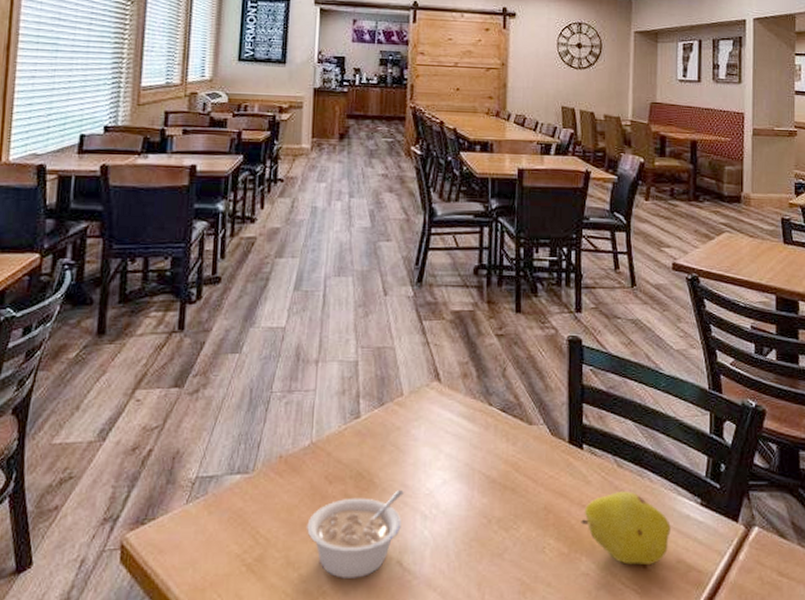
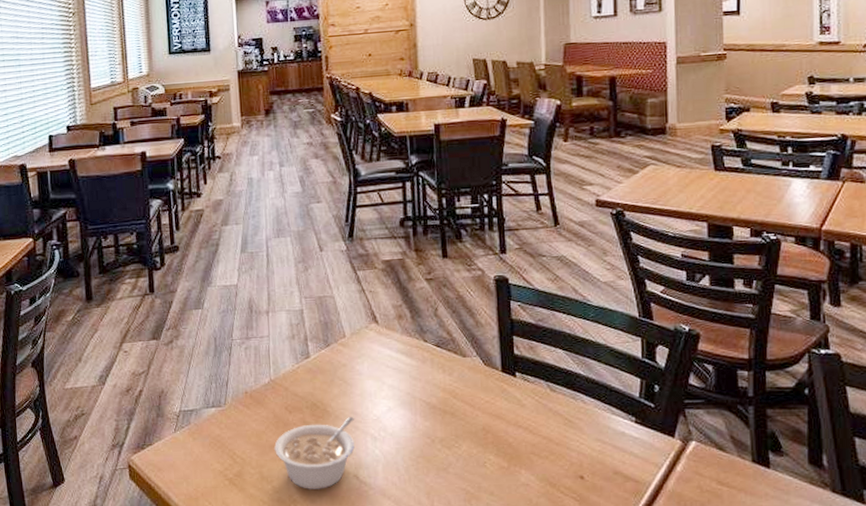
fruit: present [581,491,671,565] -> none [518,412,606,476]

